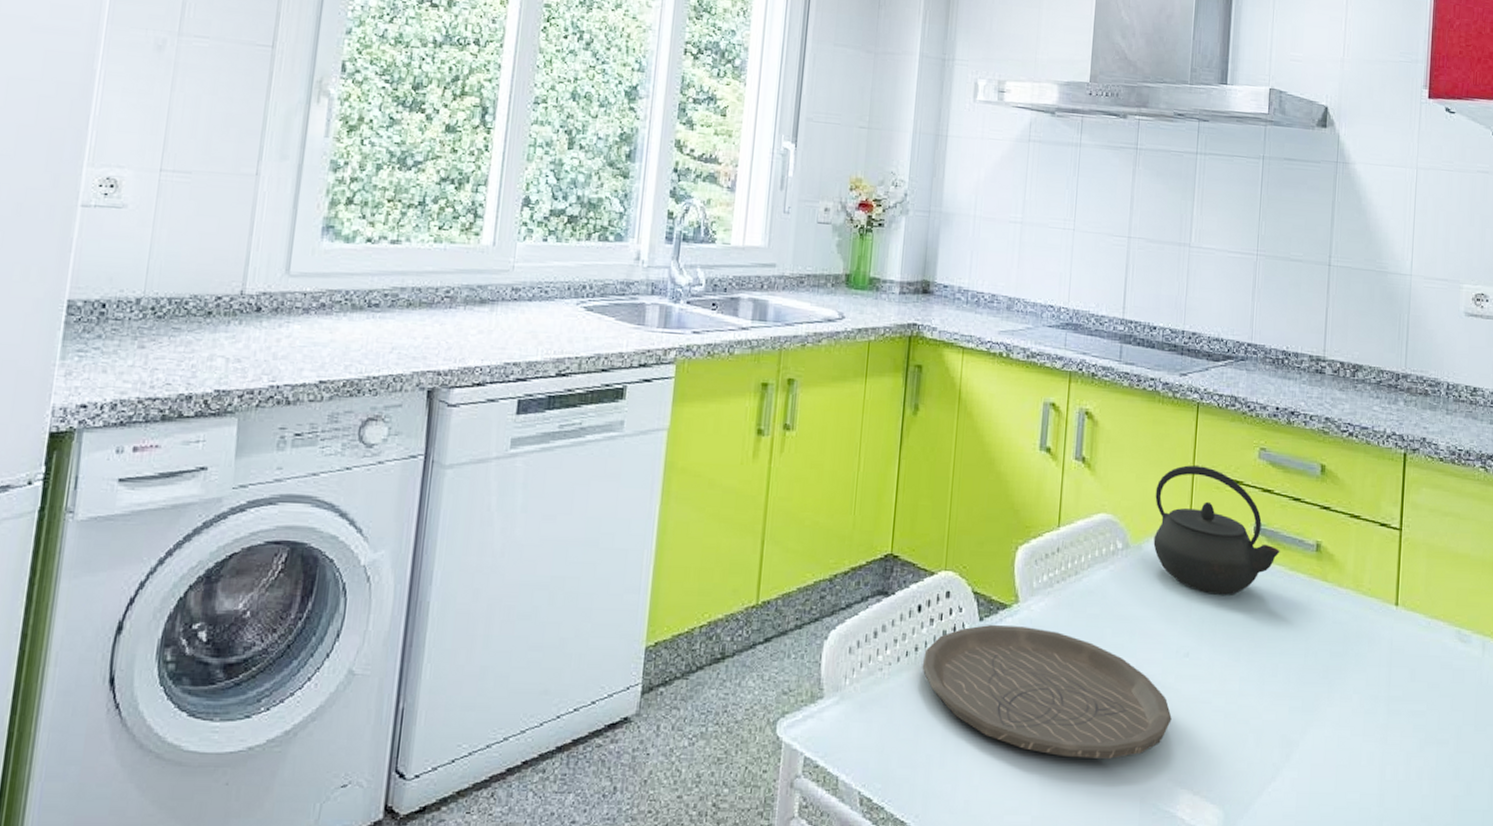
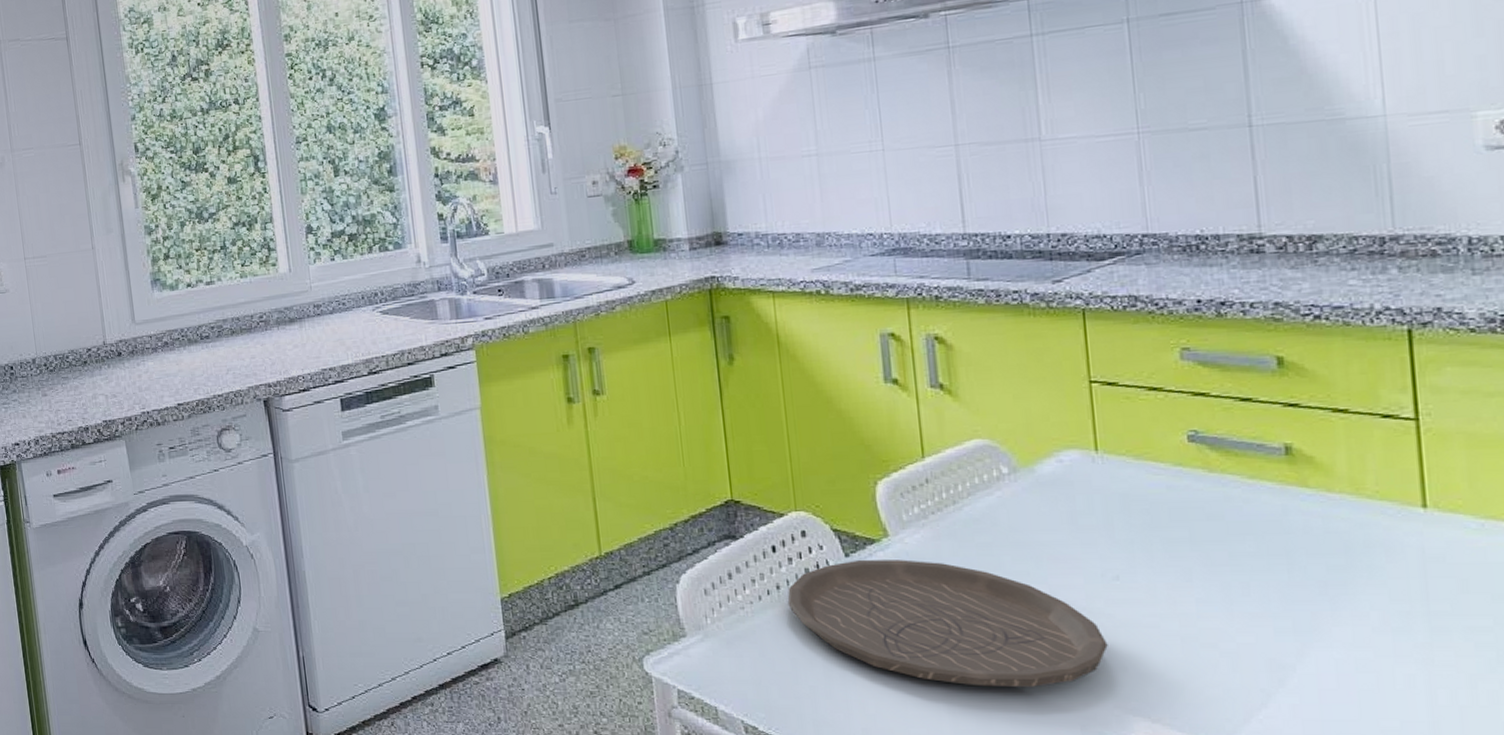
kettle: present [1153,465,1280,595] -> none [1042,376,1231,513]

